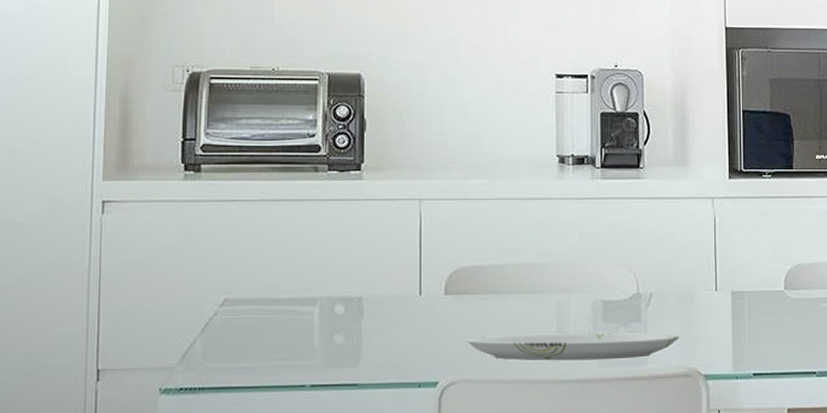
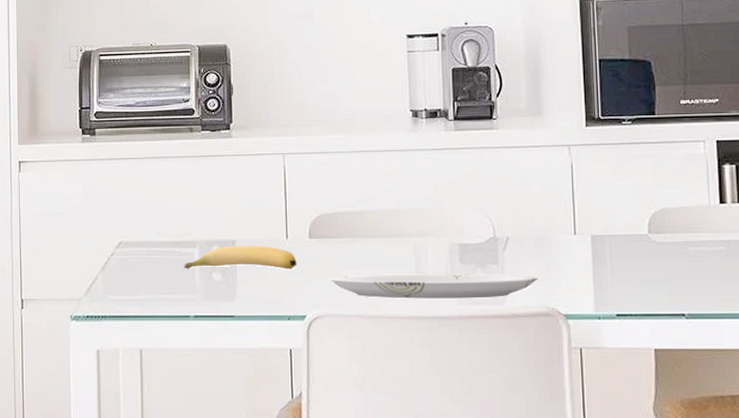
banana: none [301,302,431,331] -> present [184,245,298,270]

